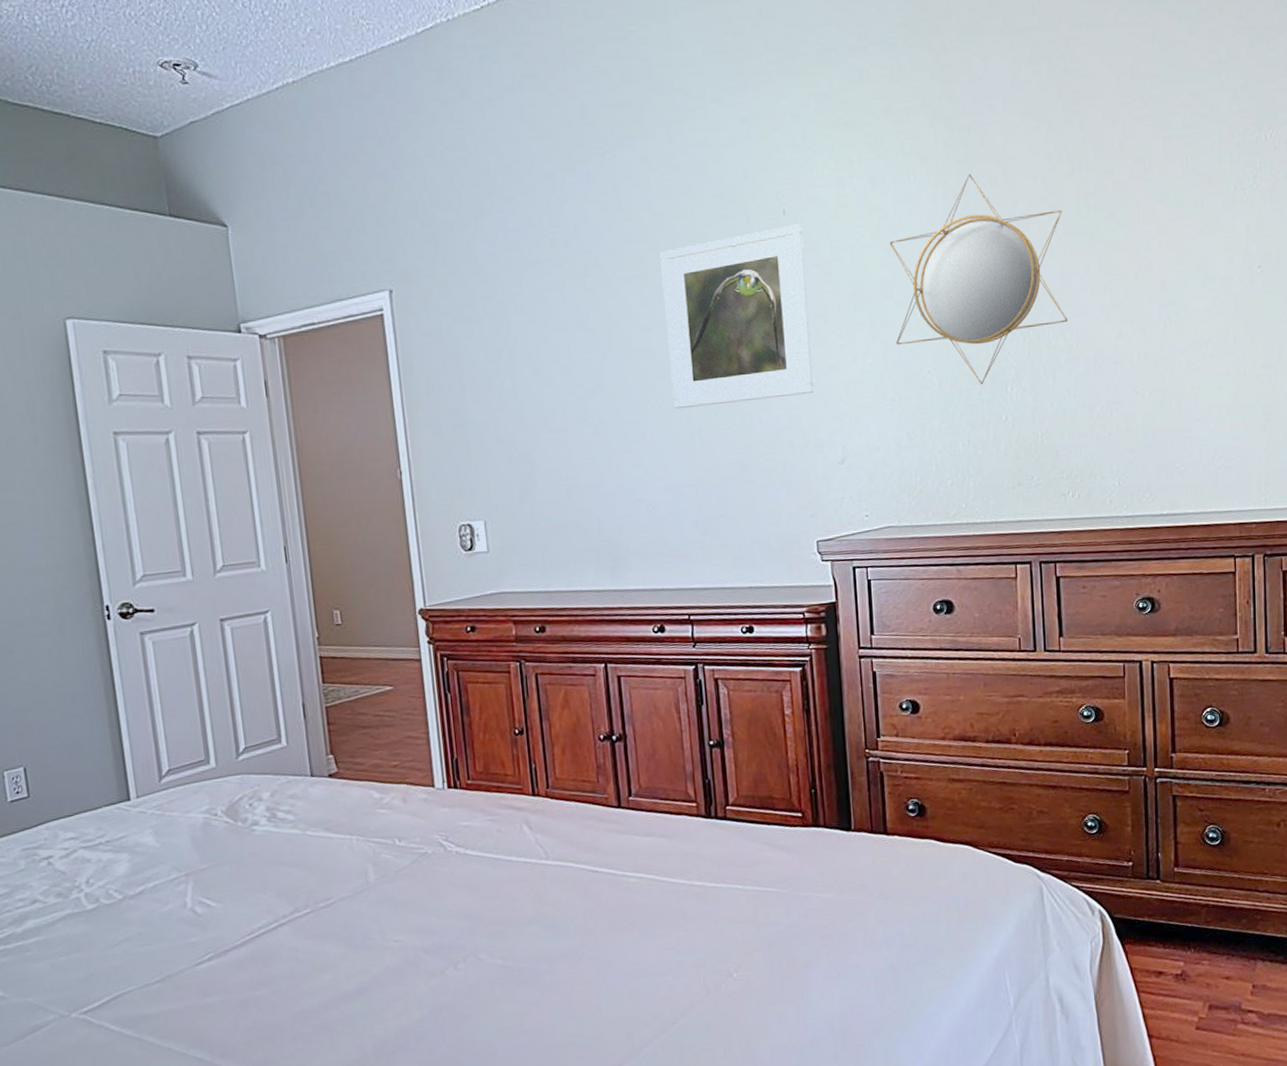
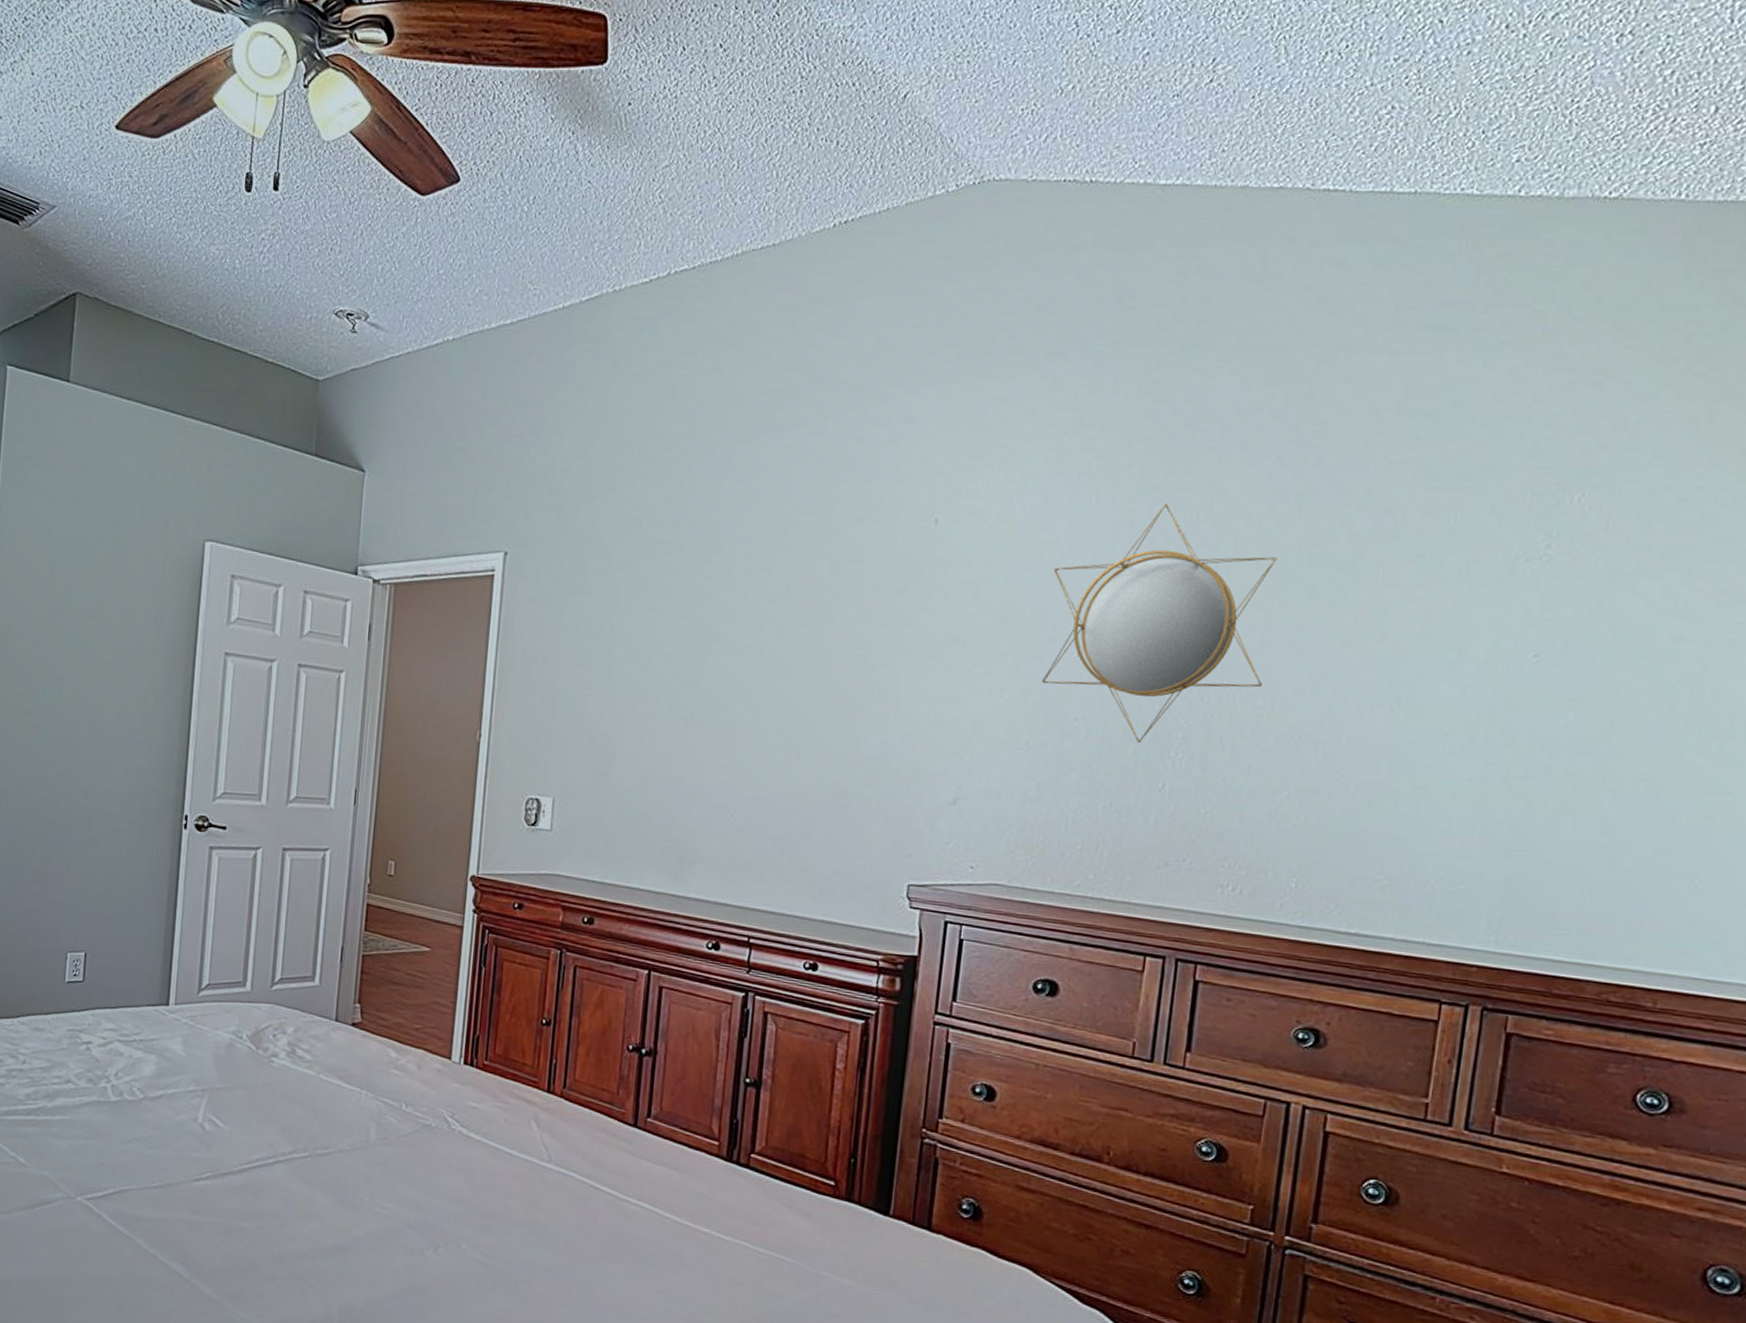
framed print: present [660,224,815,409] -> none [774,536,954,722]

